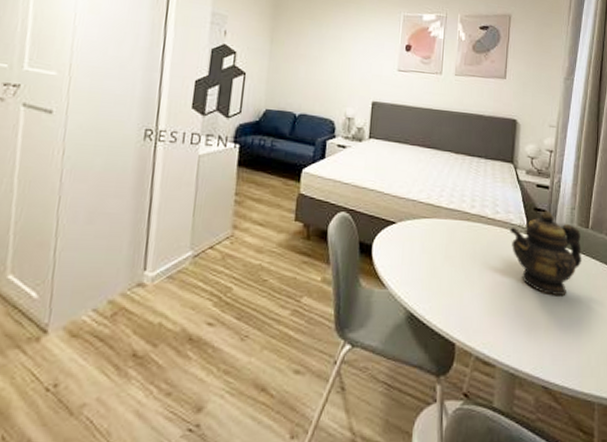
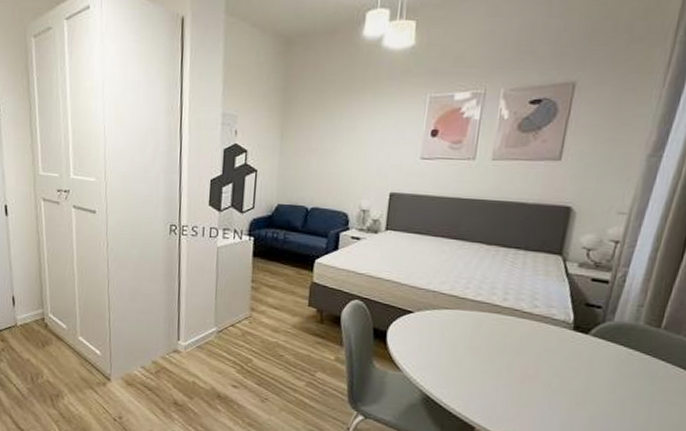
teapot: present [510,210,582,297] -> none [550,306,648,396]

